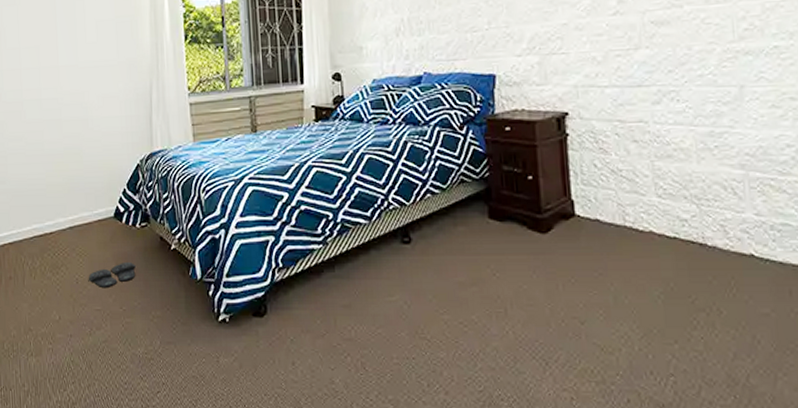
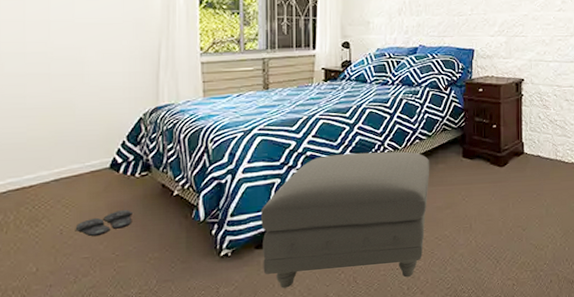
ottoman: none [257,208,447,371] -> present [261,151,430,289]

